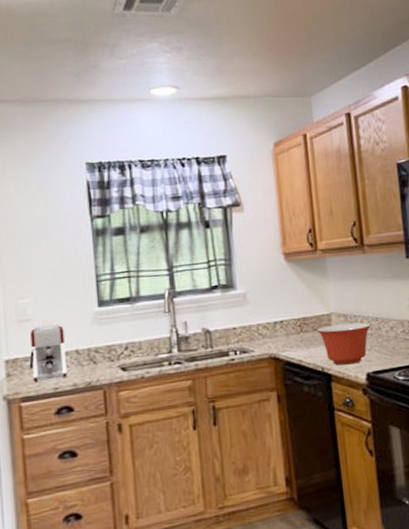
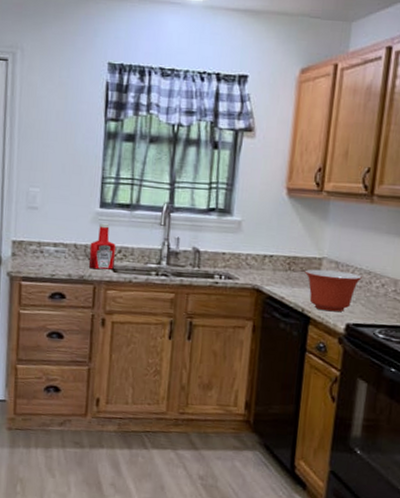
coffee maker: present [29,319,68,382] -> none [32,210,70,268]
ketchup bottle: none [93,321,123,373] -> present [88,223,116,270]

